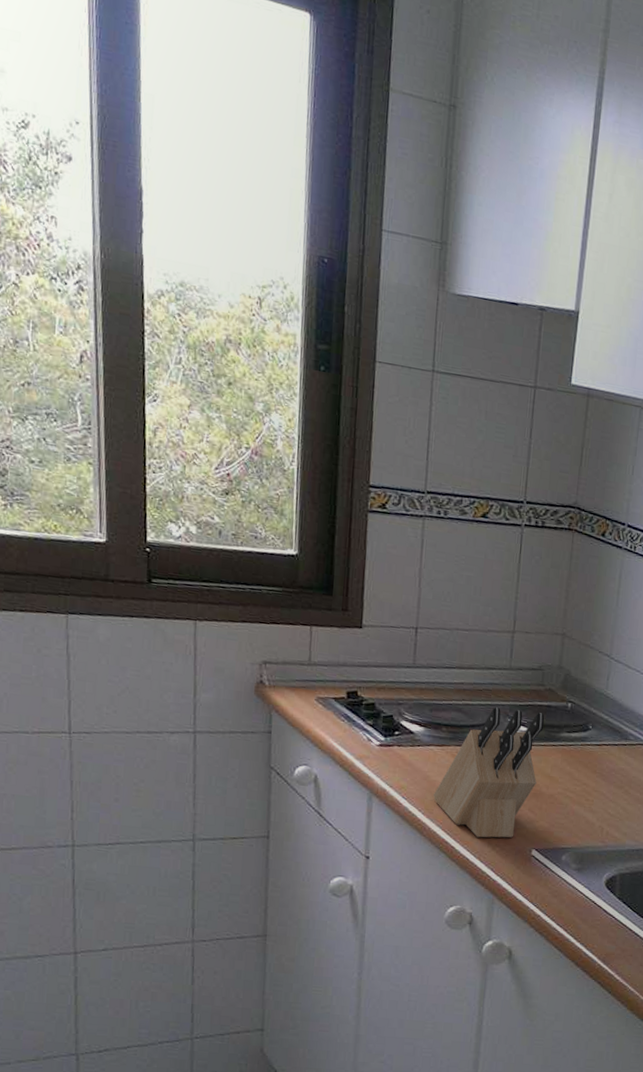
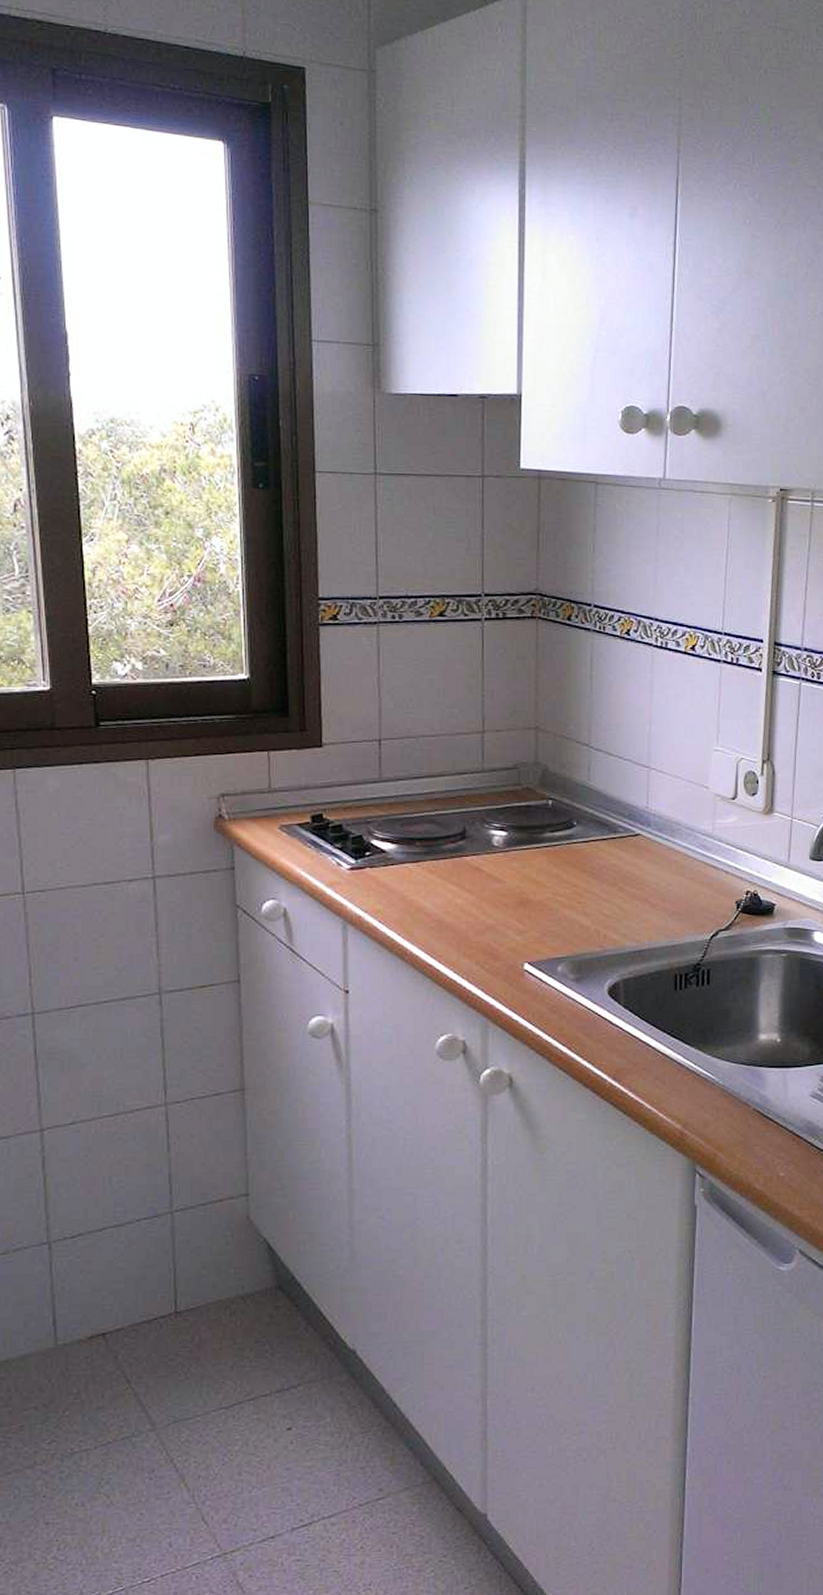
knife block: present [433,707,545,838] -> none [413,814,525,957]

